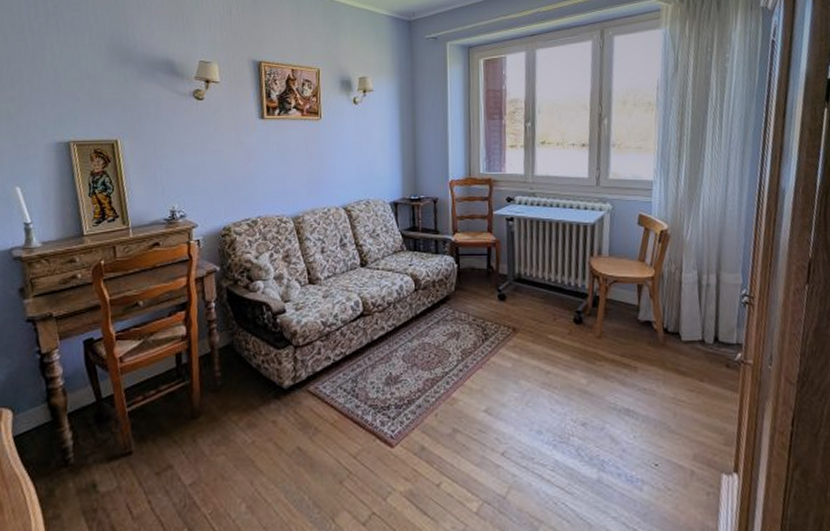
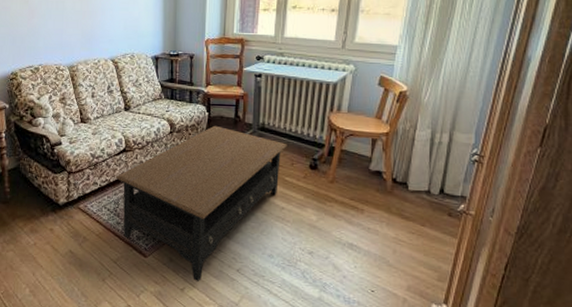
coffee table: none [352,279,548,474] -> present [115,125,287,283]

